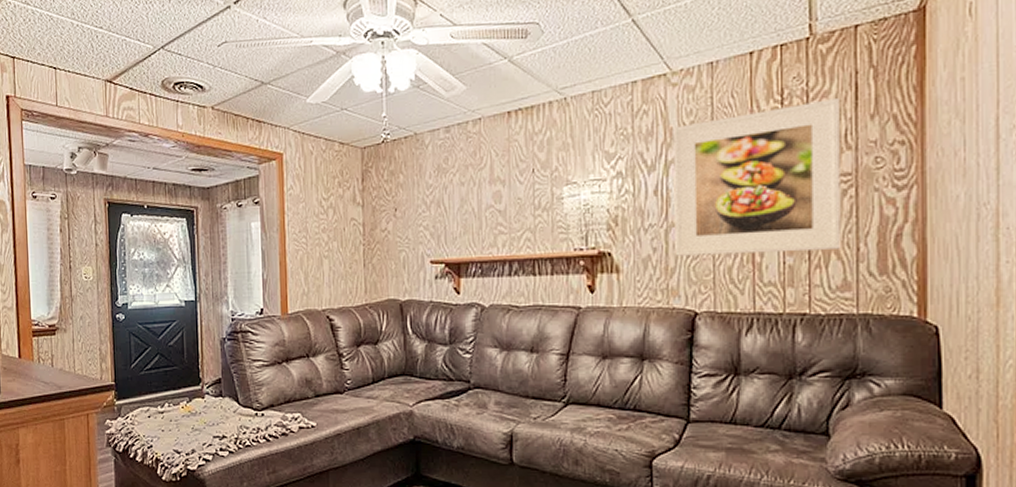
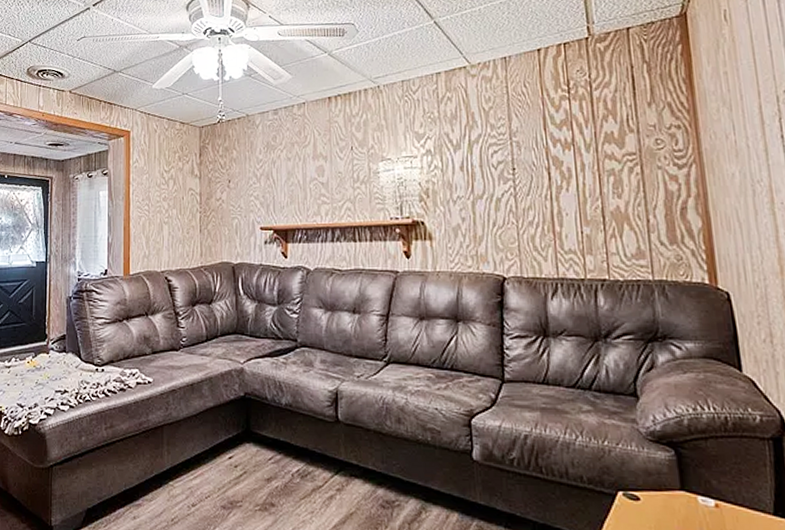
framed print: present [673,98,841,256] -> none [474,89,633,225]

